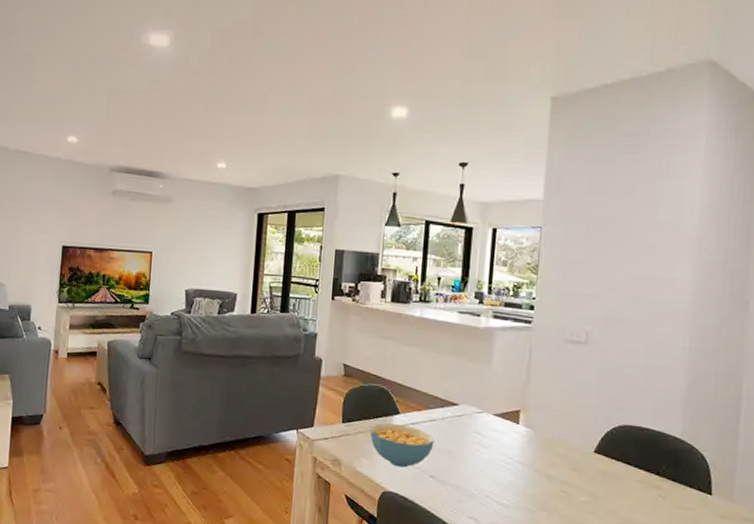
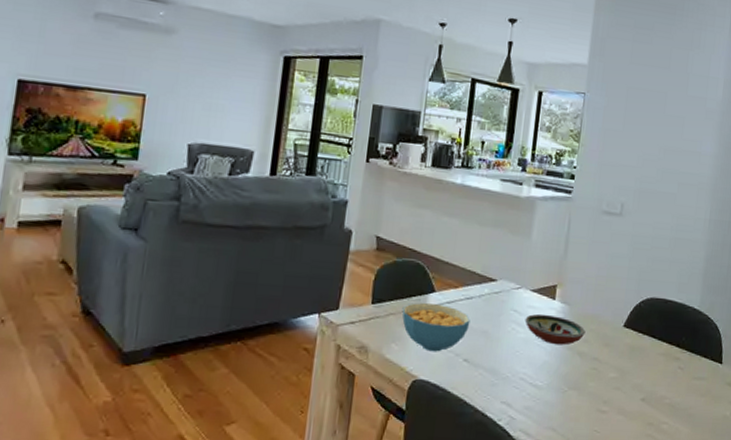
decorative bowl: none [488,436,553,468] -> present [524,313,586,345]

